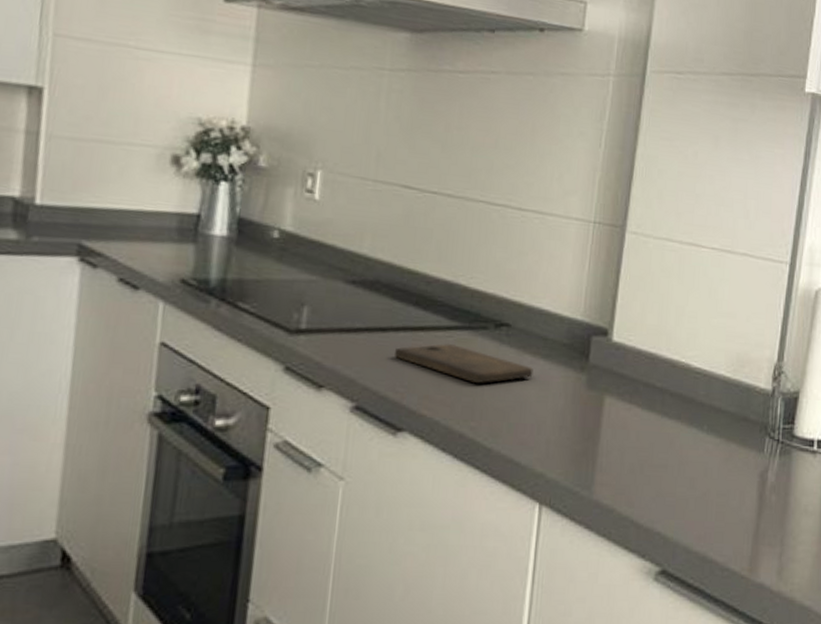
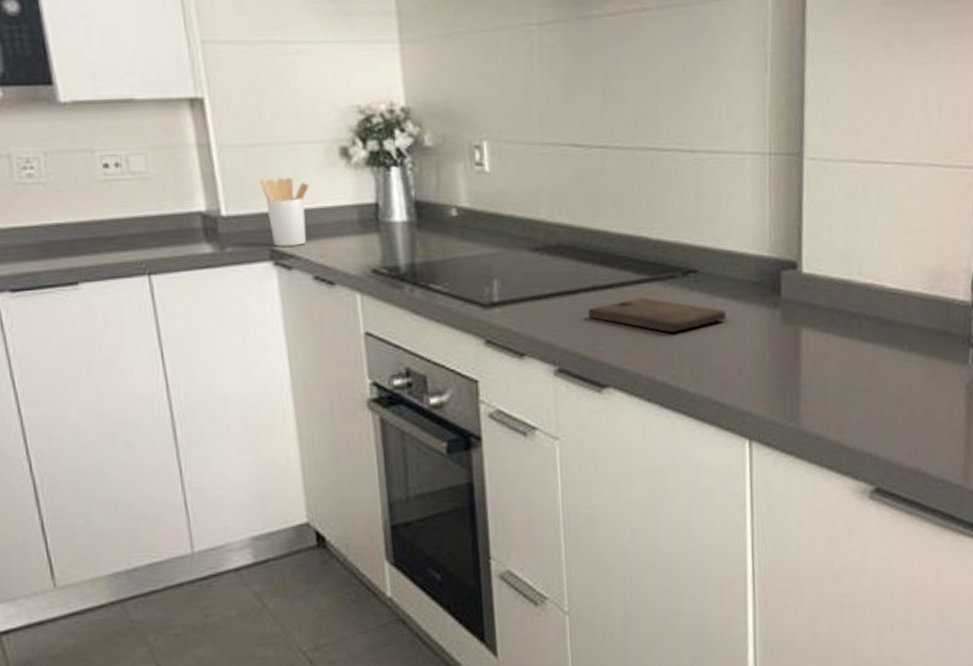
utensil holder: none [82,172,133,245] -> present [259,177,309,247]

